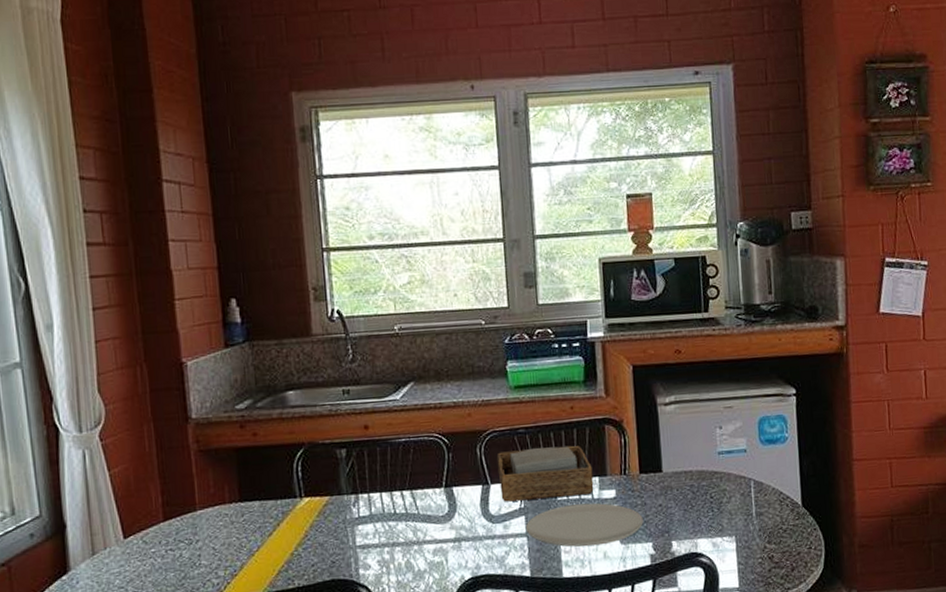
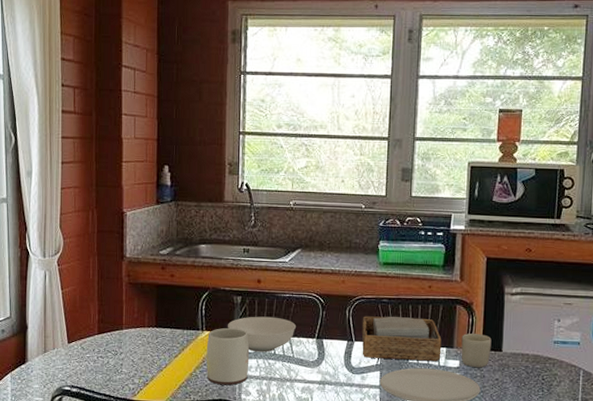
mug: none [308,488,365,562] -> present [206,327,250,385]
bowl: none [331,468,419,515] -> present [227,316,297,352]
cup: none [615,455,650,495] -> present [461,333,492,367]

